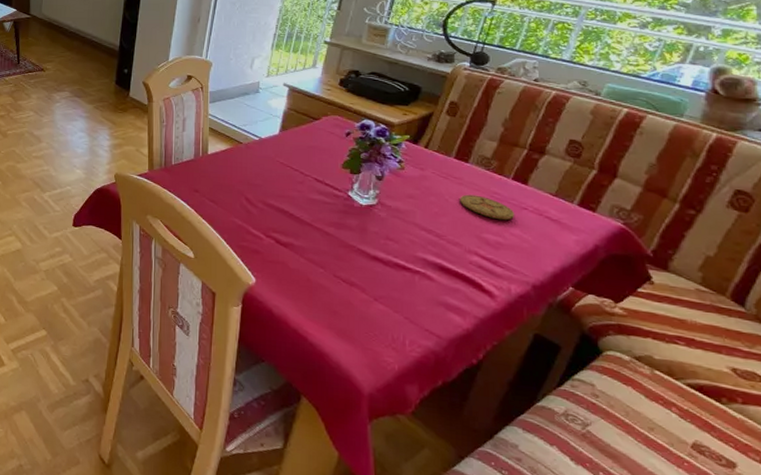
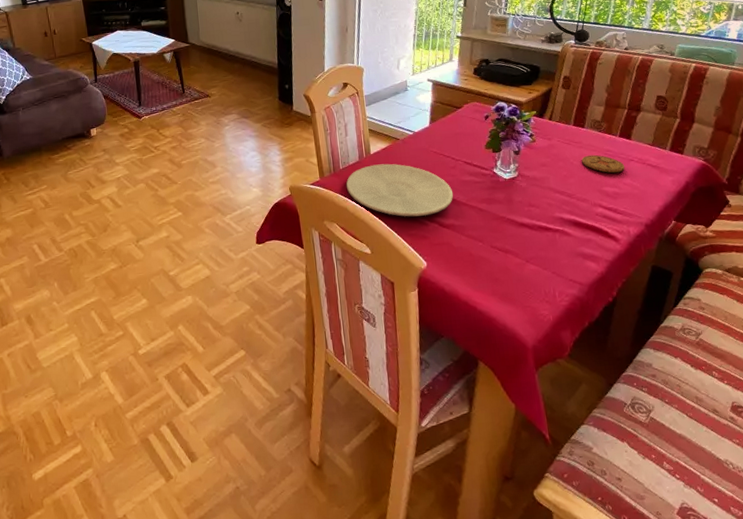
plate: none [176,165,296,229] -> present [346,163,453,217]

